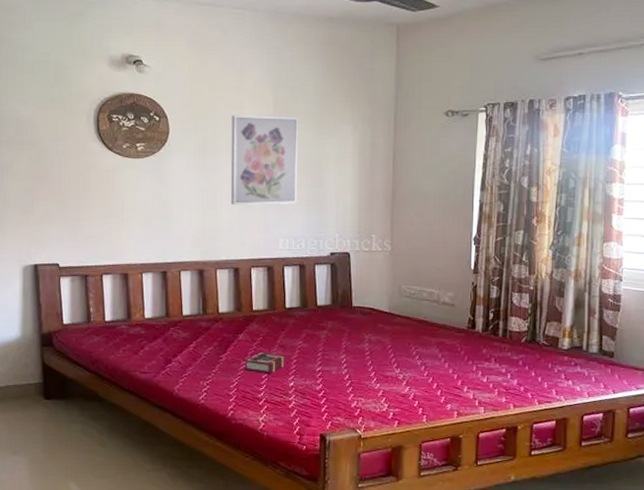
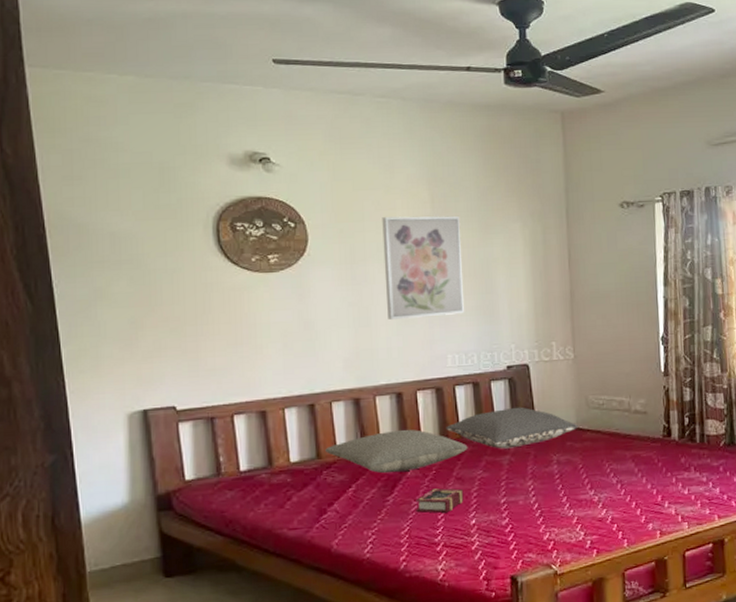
pillow: none [173,299,292,336] -> present [325,429,468,474]
pillow: none [274,289,390,325] -> present [446,407,578,449]

